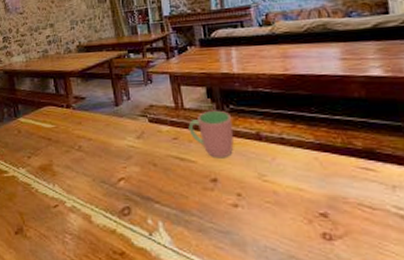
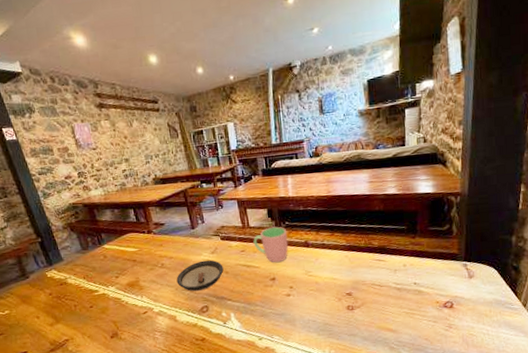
saucer: none [94,146,151,186] -> present [176,260,224,292]

